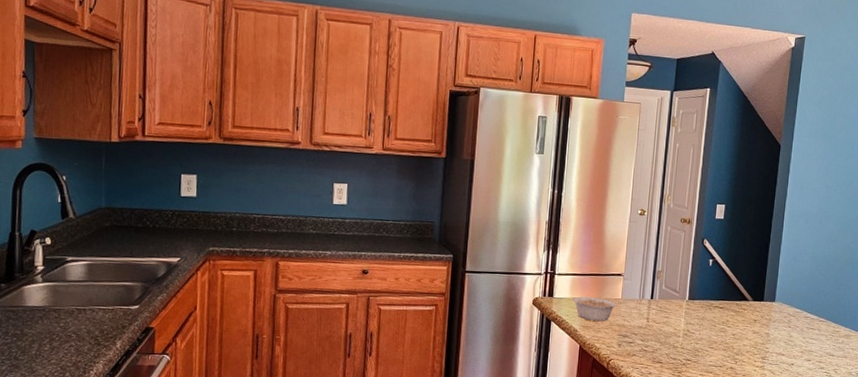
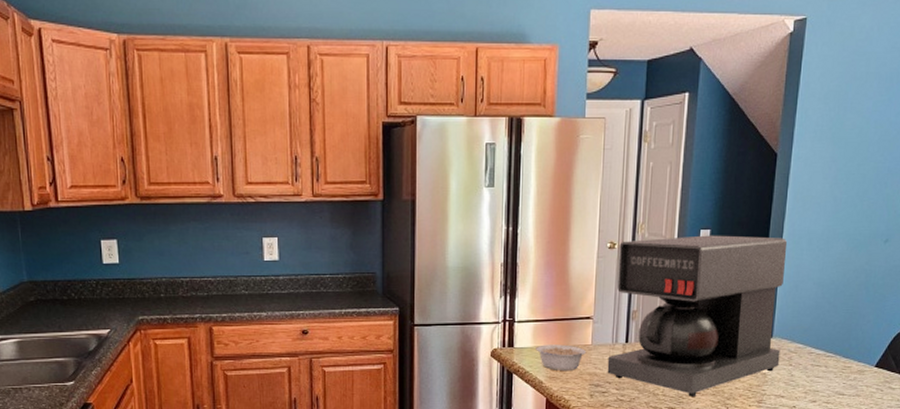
coffee maker: none [634,209,788,352] -> present [607,235,788,398]

